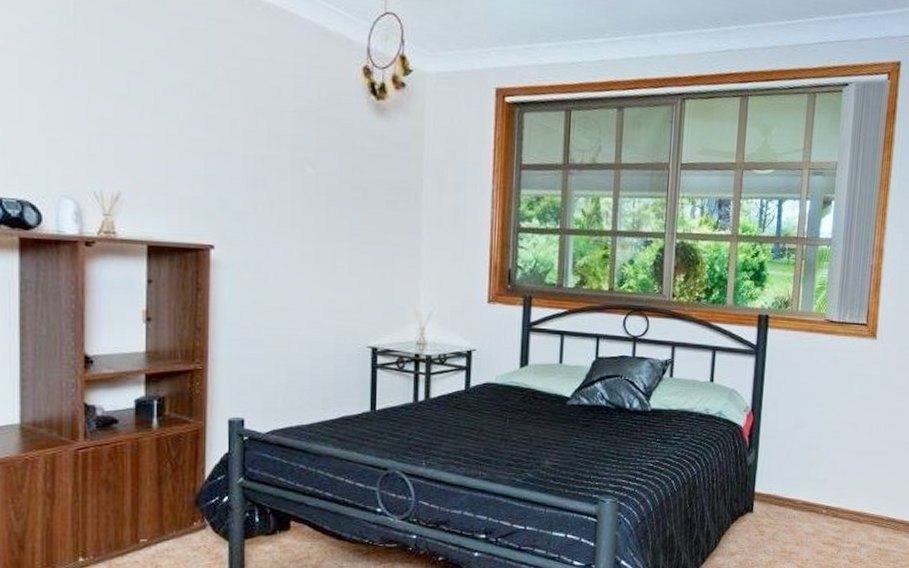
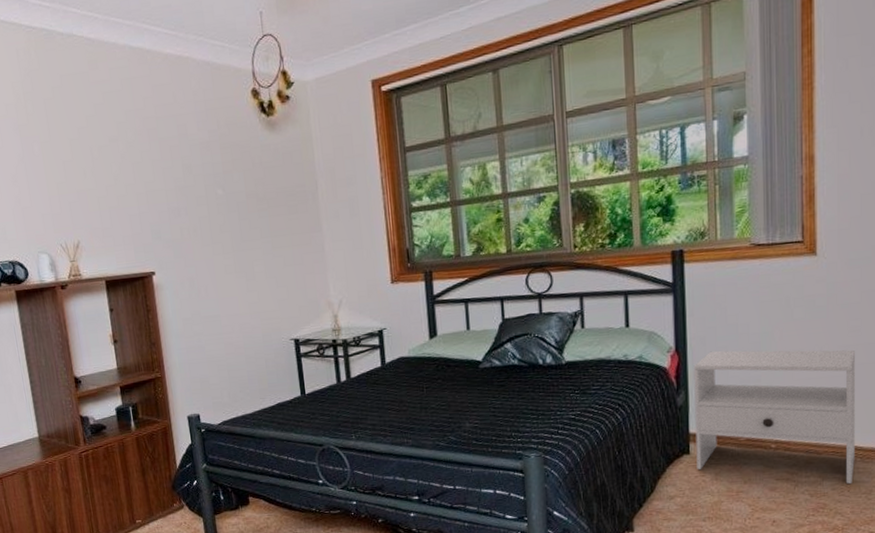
nightstand: none [757,415,897,552] -> present [693,350,855,484]

